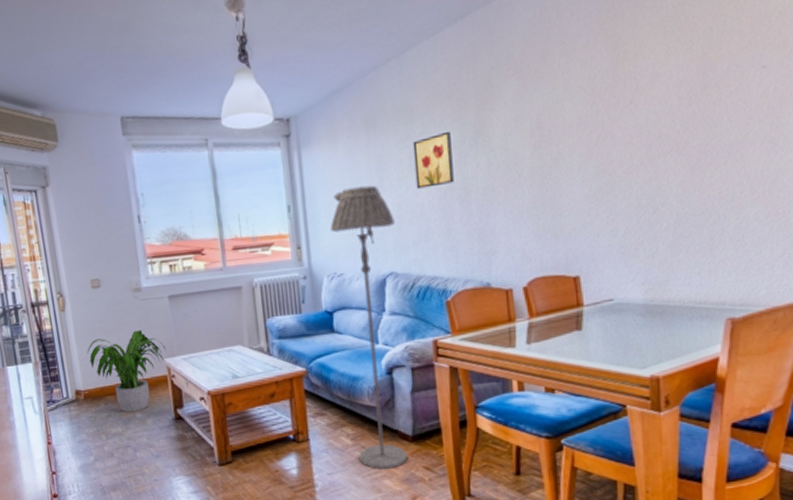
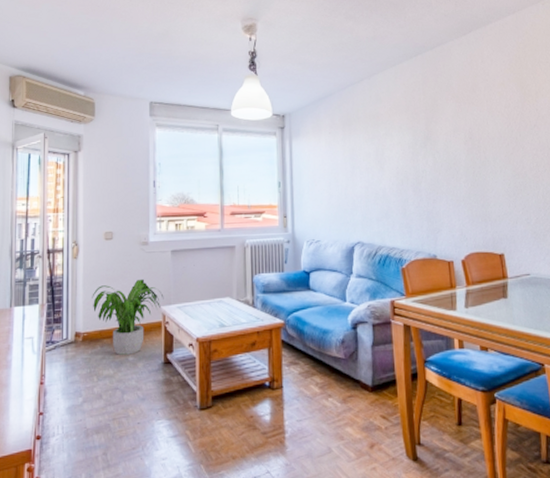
floor lamp: present [330,185,407,469] -> none [311,171,367,417]
wall art: present [412,131,454,189] -> none [378,135,409,177]

